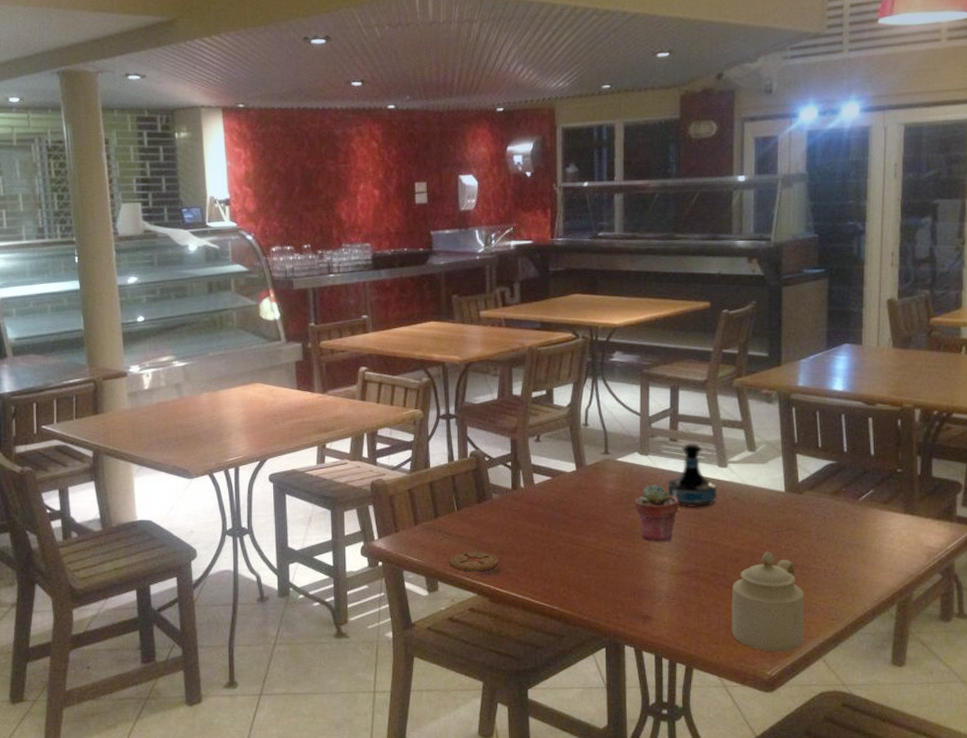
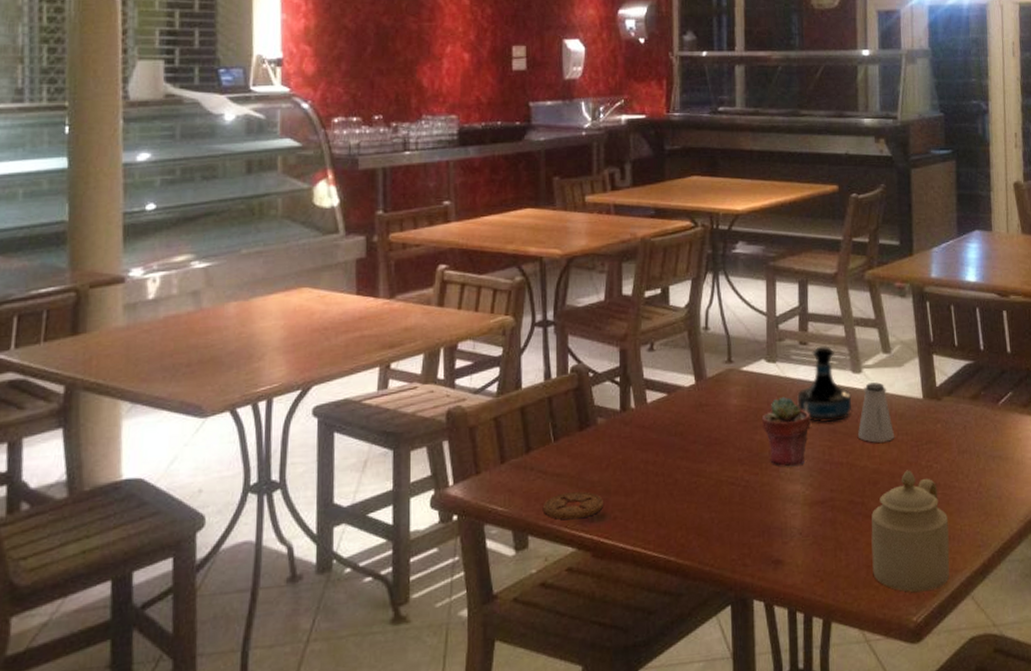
saltshaker: none [722,476,757,527] -> present [858,382,895,443]

